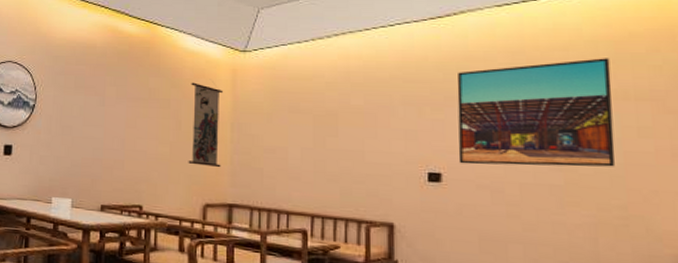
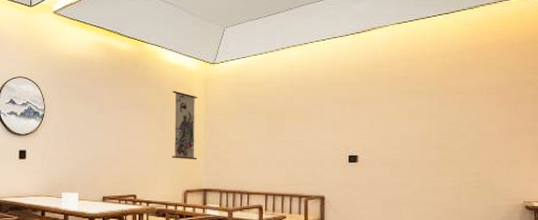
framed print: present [457,58,616,167] -> none [369,63,473,148]

